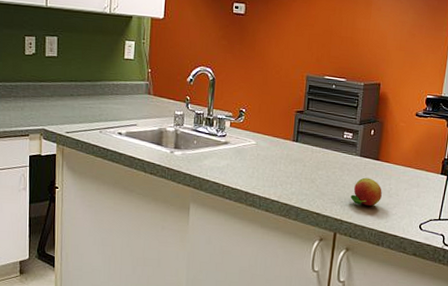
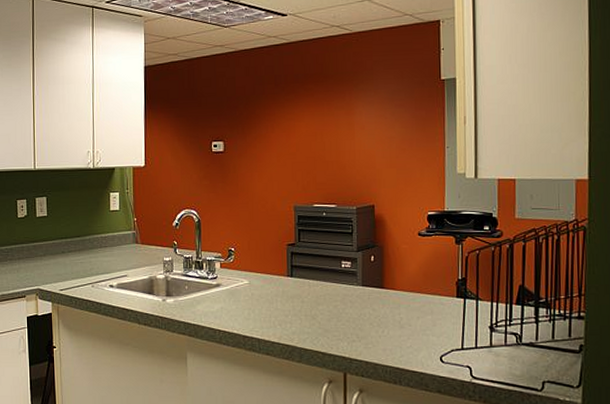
fruit: present [350,177,382,206] -> none [357,308,392,339]

